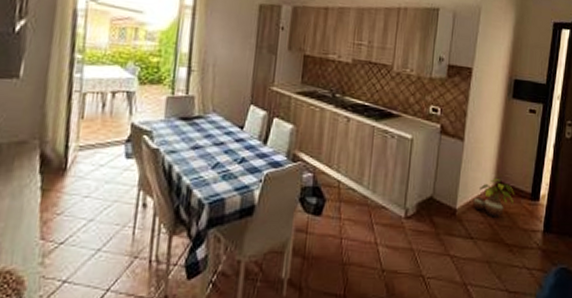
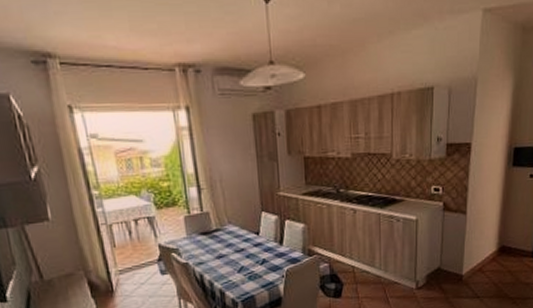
potted plant: present [473,179,515,217] -> none [478,243,517,277]

